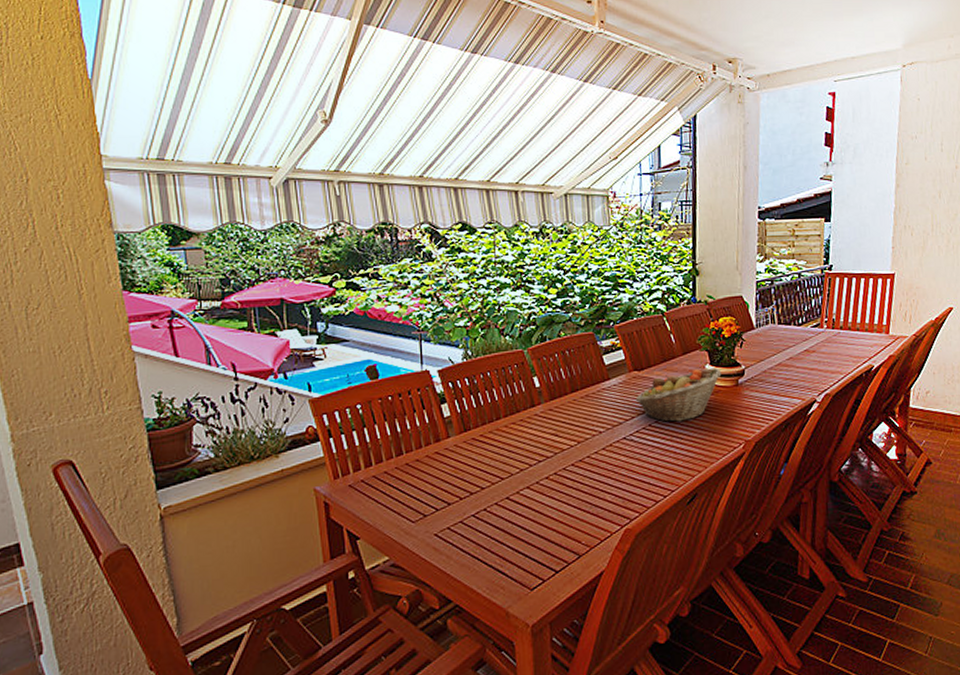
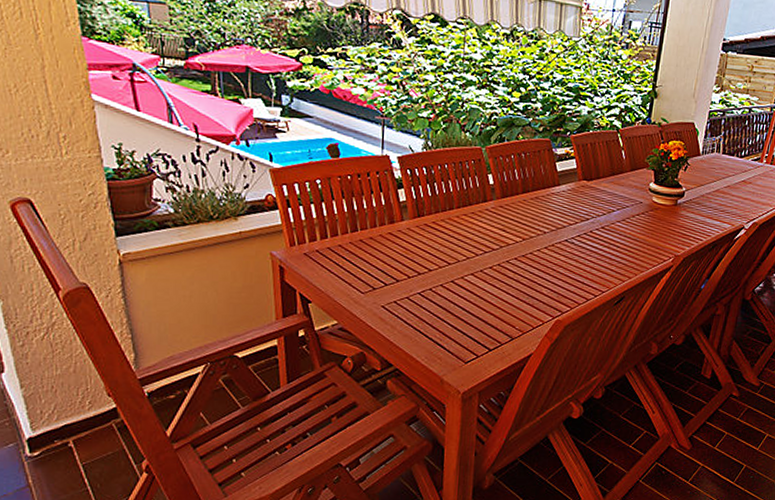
fruit basket: present [635,368,722,422] -> none [581,185,664,232]

